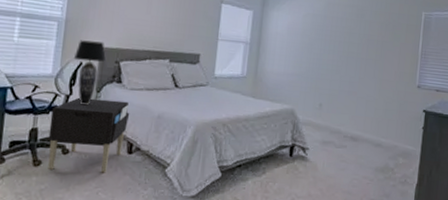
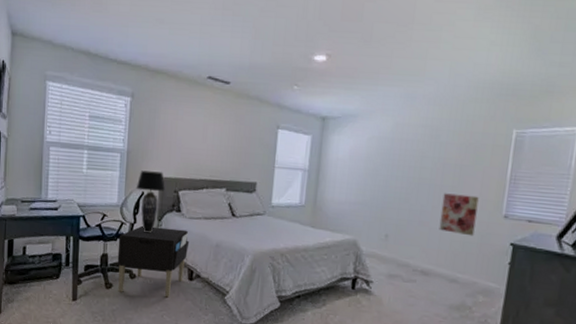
wall art: none [365,66,397,105] -> present [439,193,479,237]

